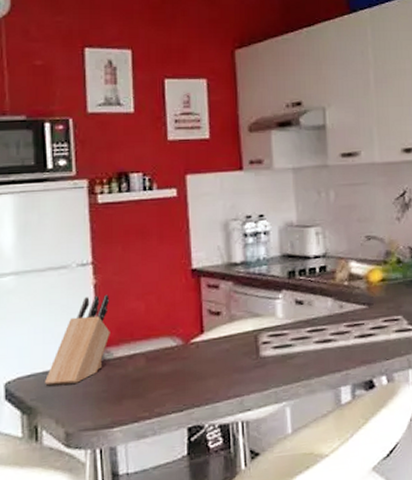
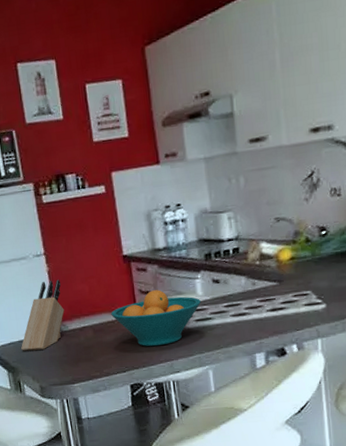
fruit bowl: none [171,310,280,379] -> present [111,290,201,347]

